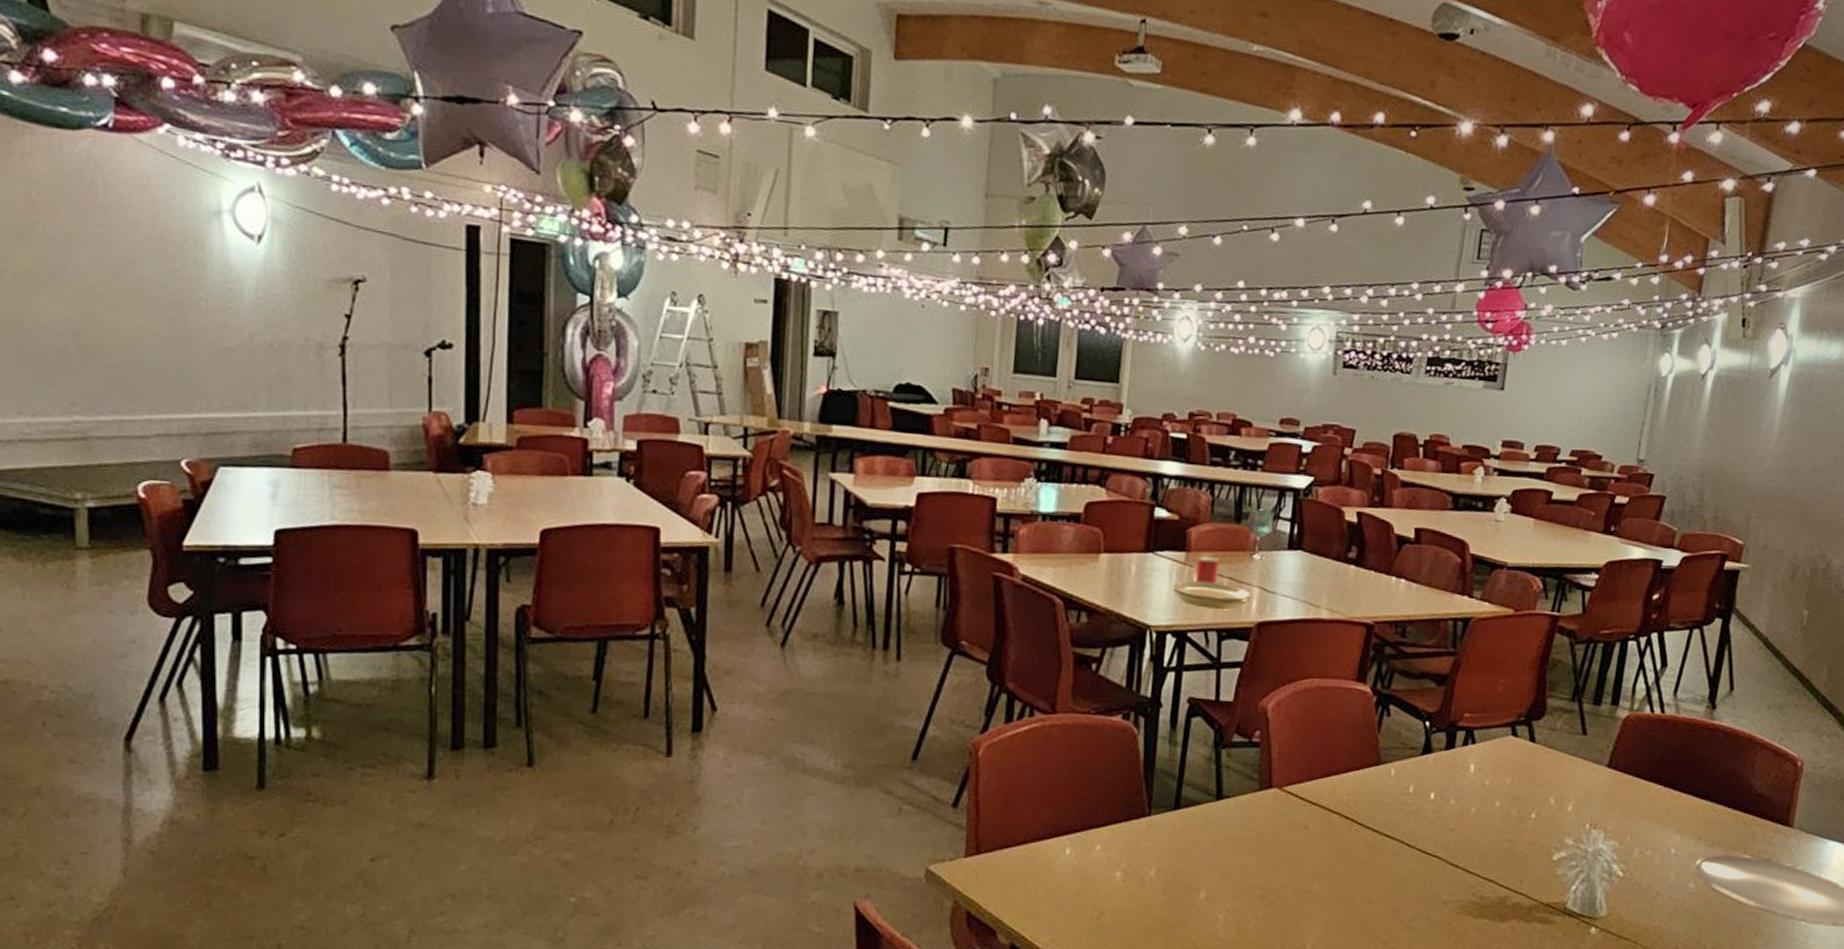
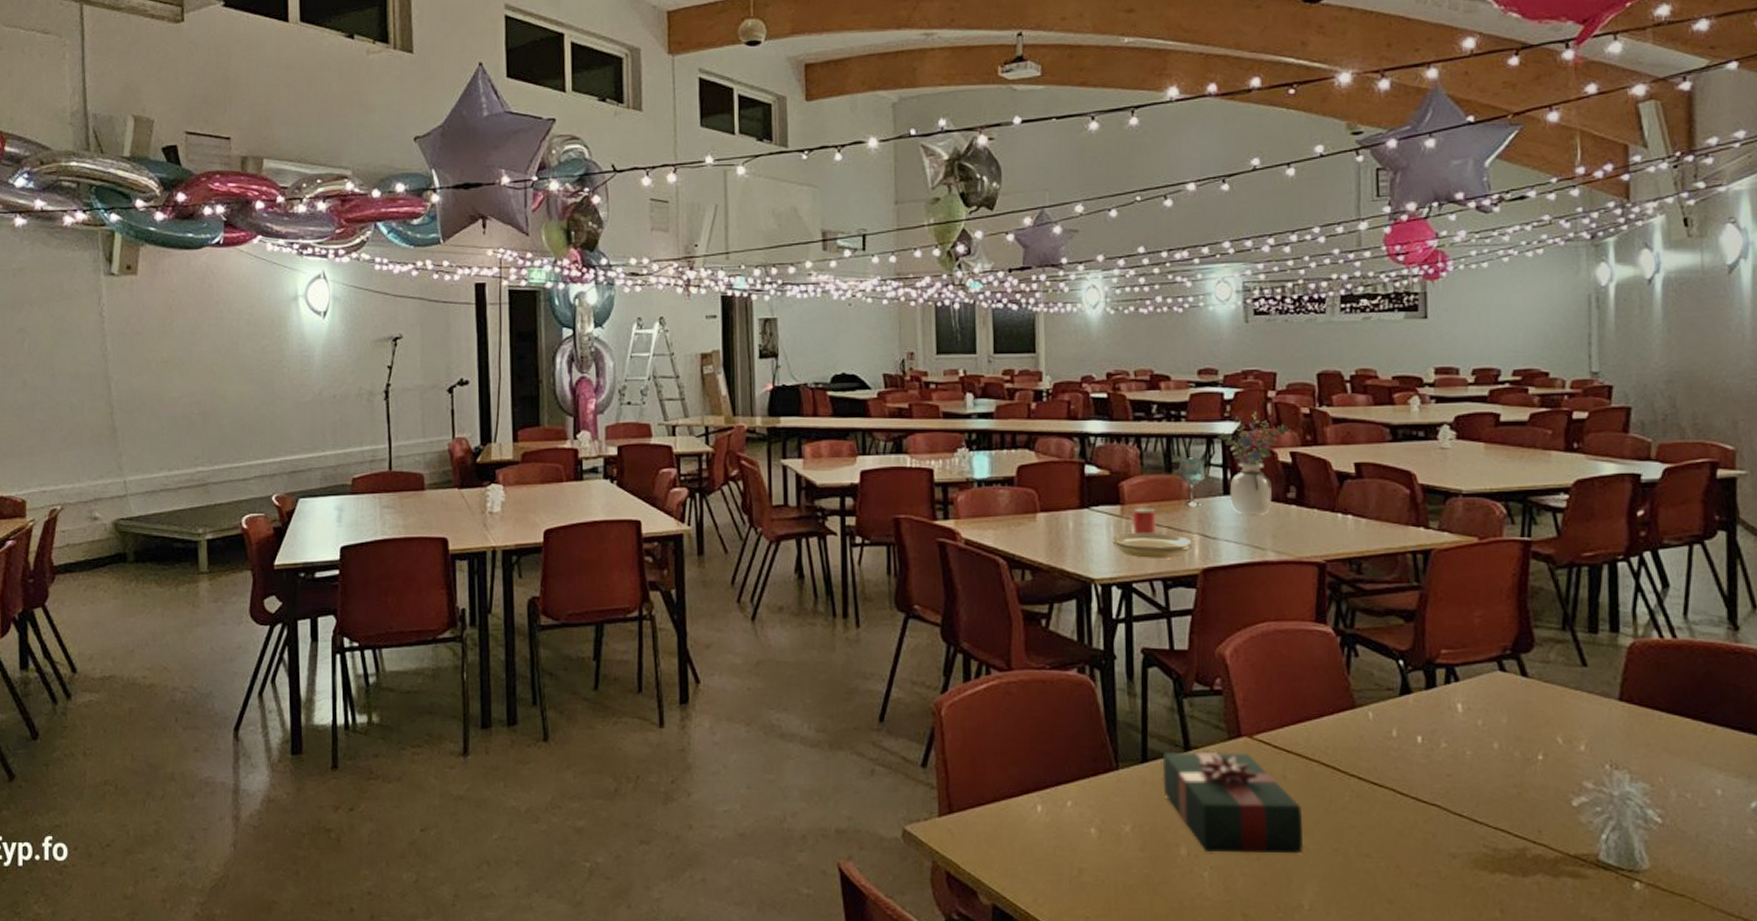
gift box: none [1191,800,1319,898] -> present [1162,751,1304,853]
bouquet: none [1289,467,1362,573] -> present [1217,411,1292,515]

